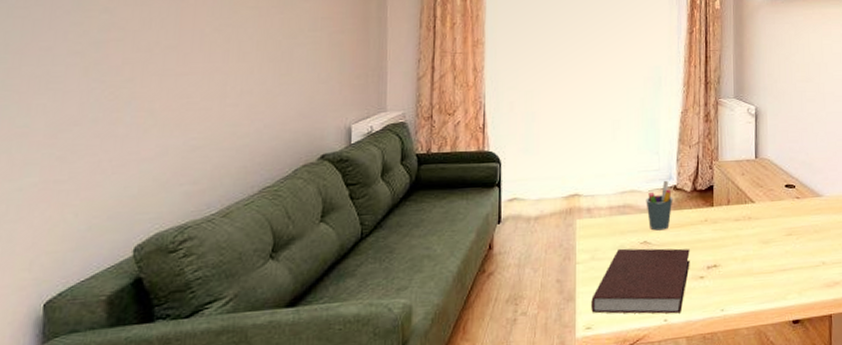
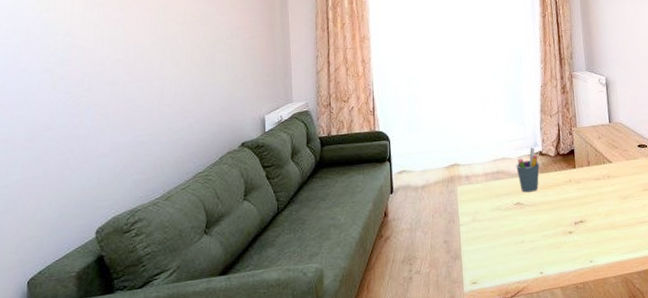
notebook: present [591,248,690,314] -> none [475,207,559,269]

